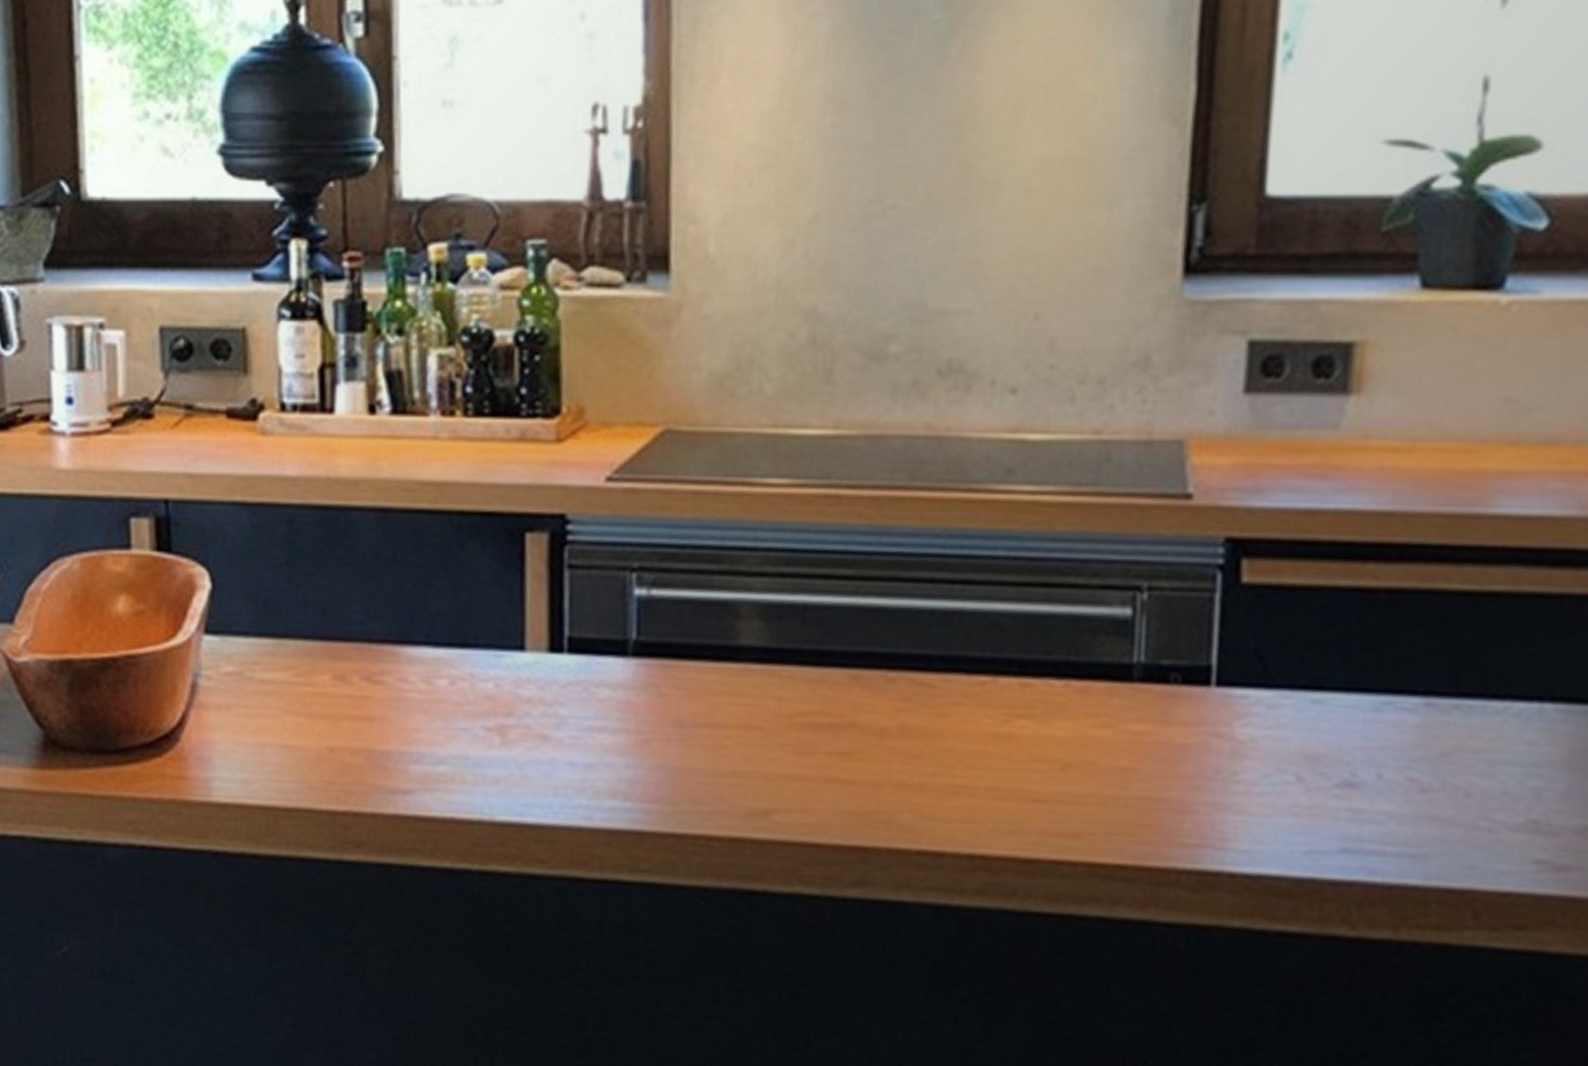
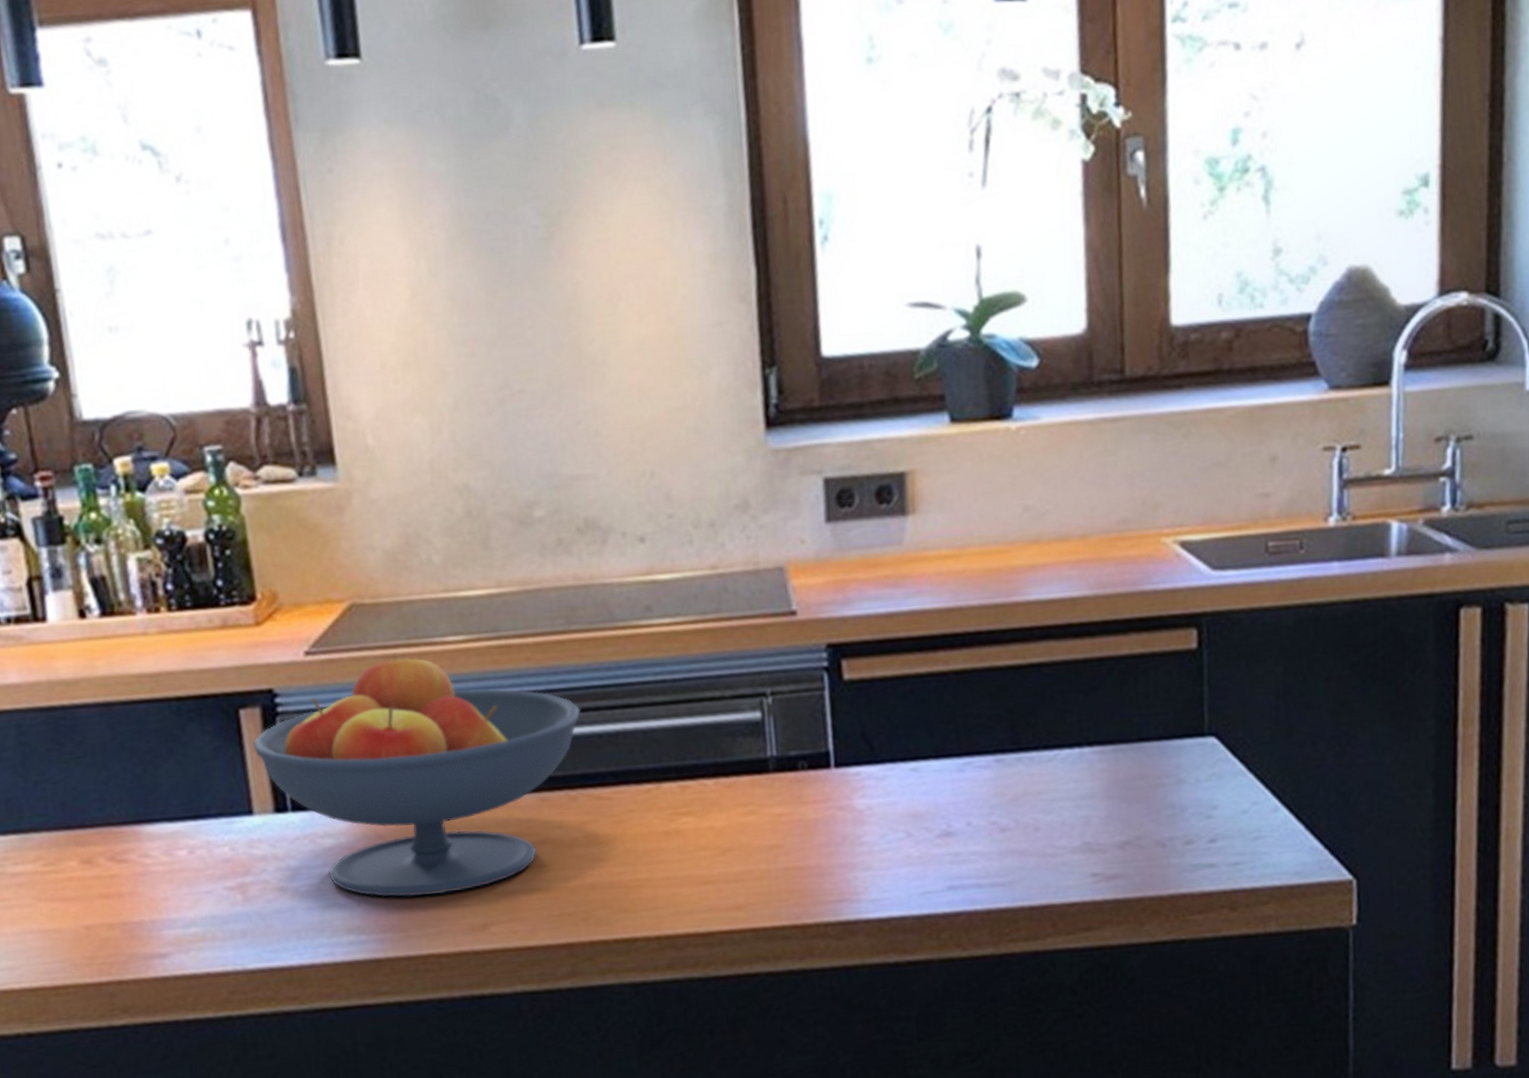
fruit bowl: none [535,490,913,769] -> present [253,653,580,897]

